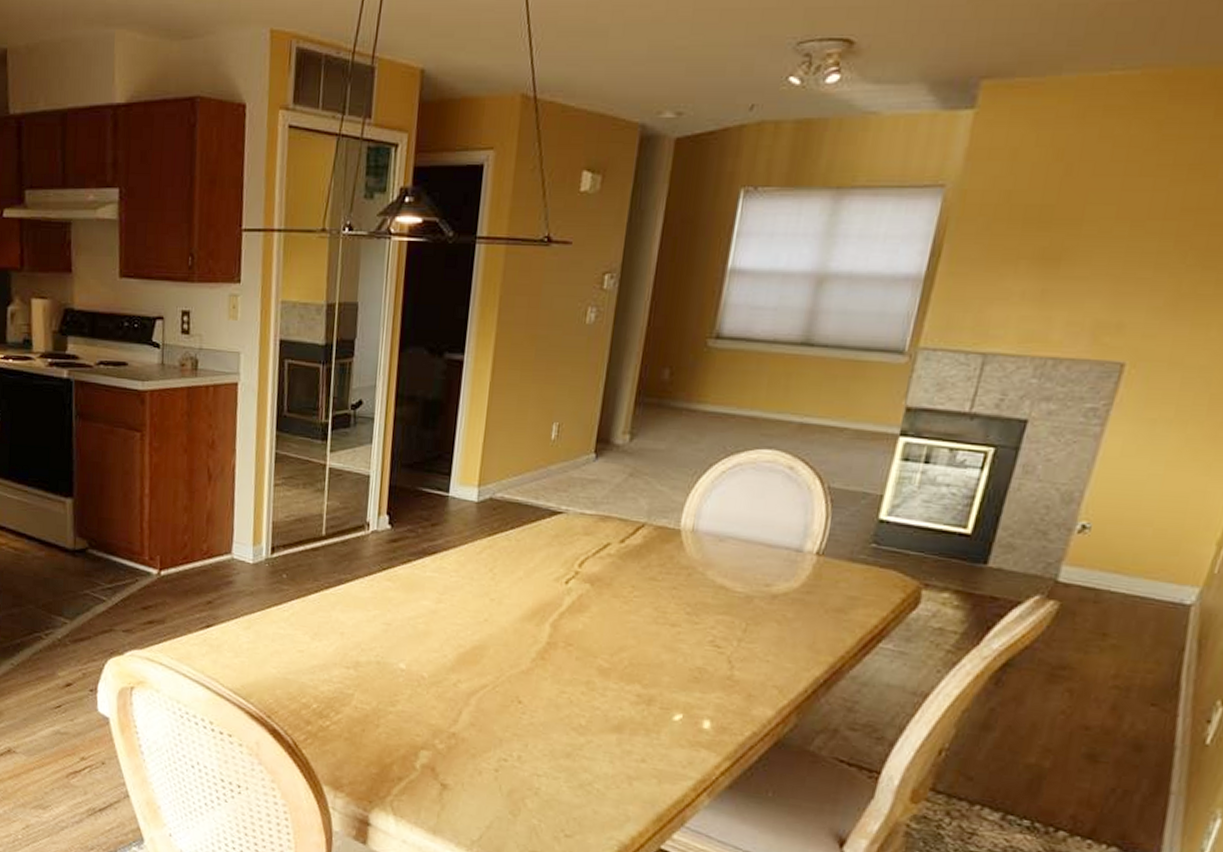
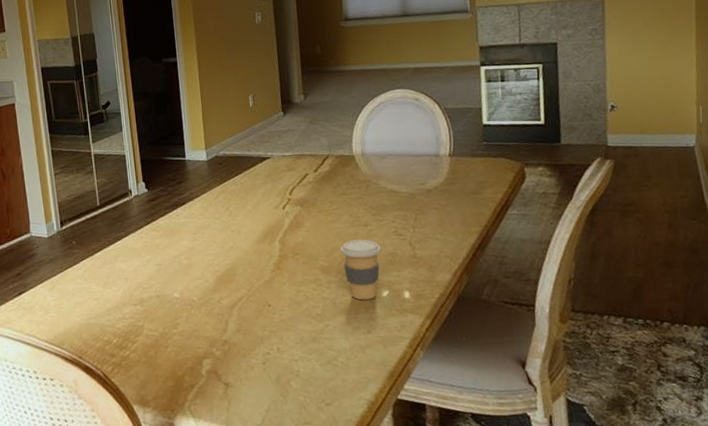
coffee cup: none [629,640,687,721] -> present [340,239,381,300]

